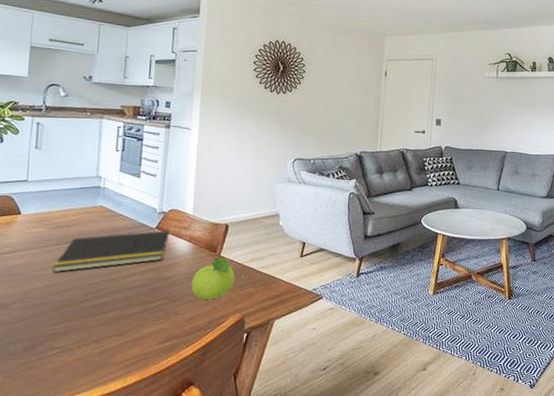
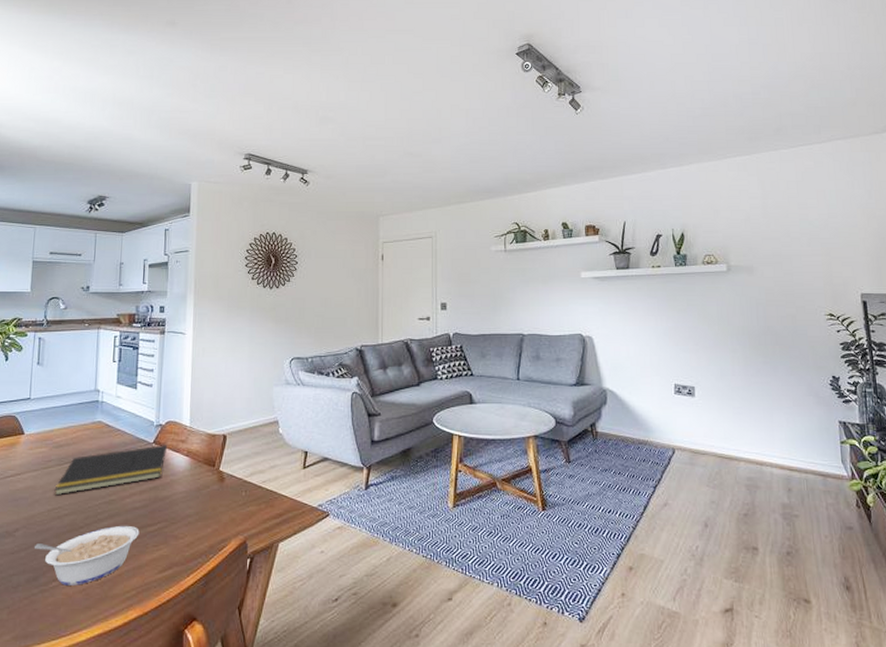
legume: none [31,301,140,354] -> present [34,525,140,585]
fruit: present [191,257,235,300] -> none [190,472,235,521]

